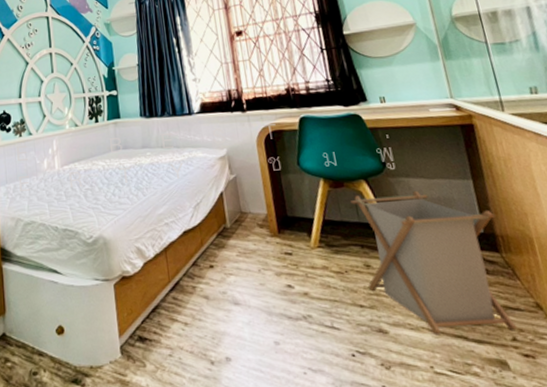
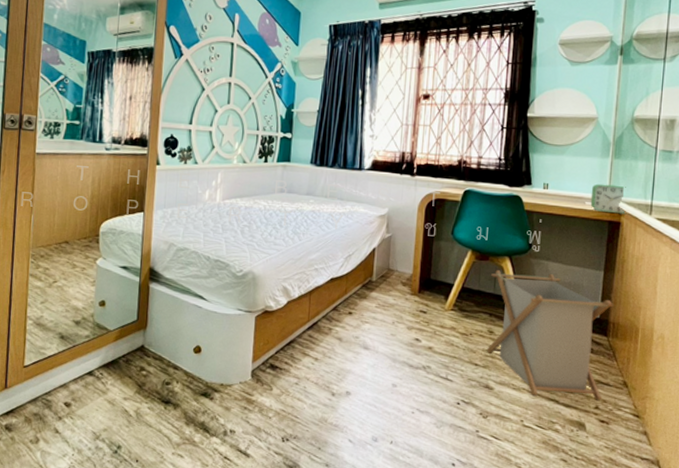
alarm clock: none [431,86,477,117] -> present [590,183,627,215]

